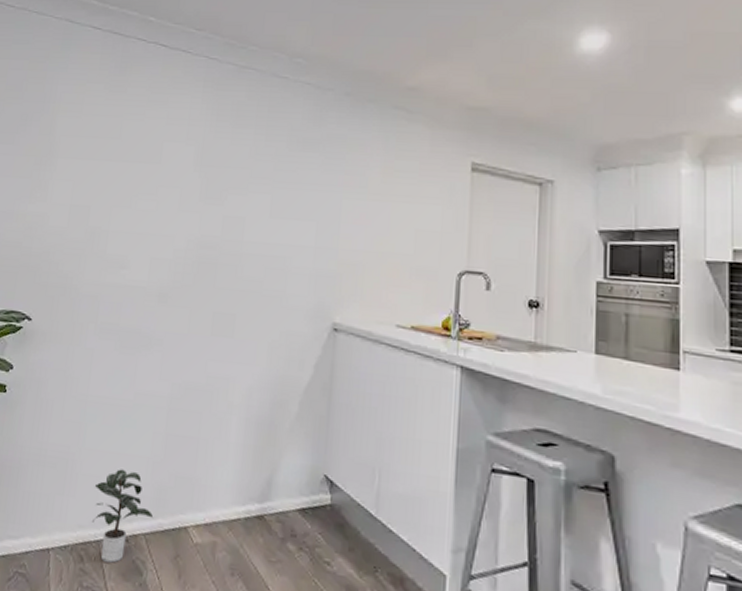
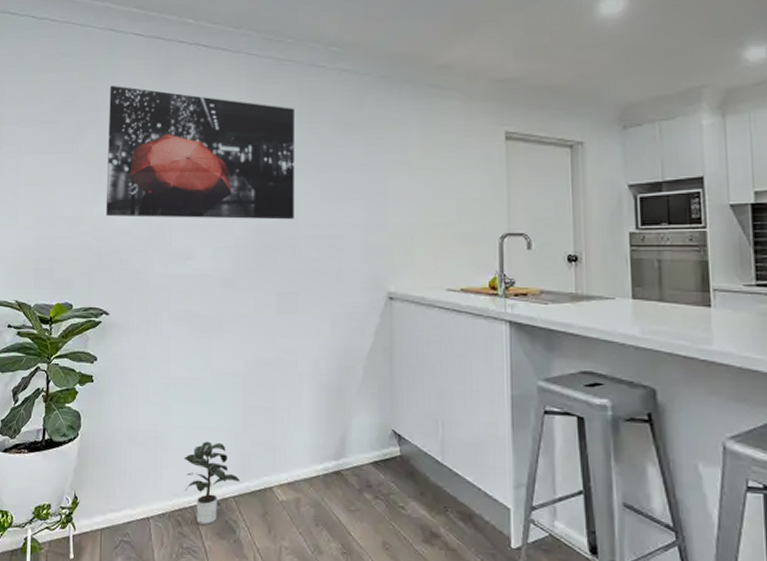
wall art: none [40,77,251,236] -> present [105,85,294,220]

